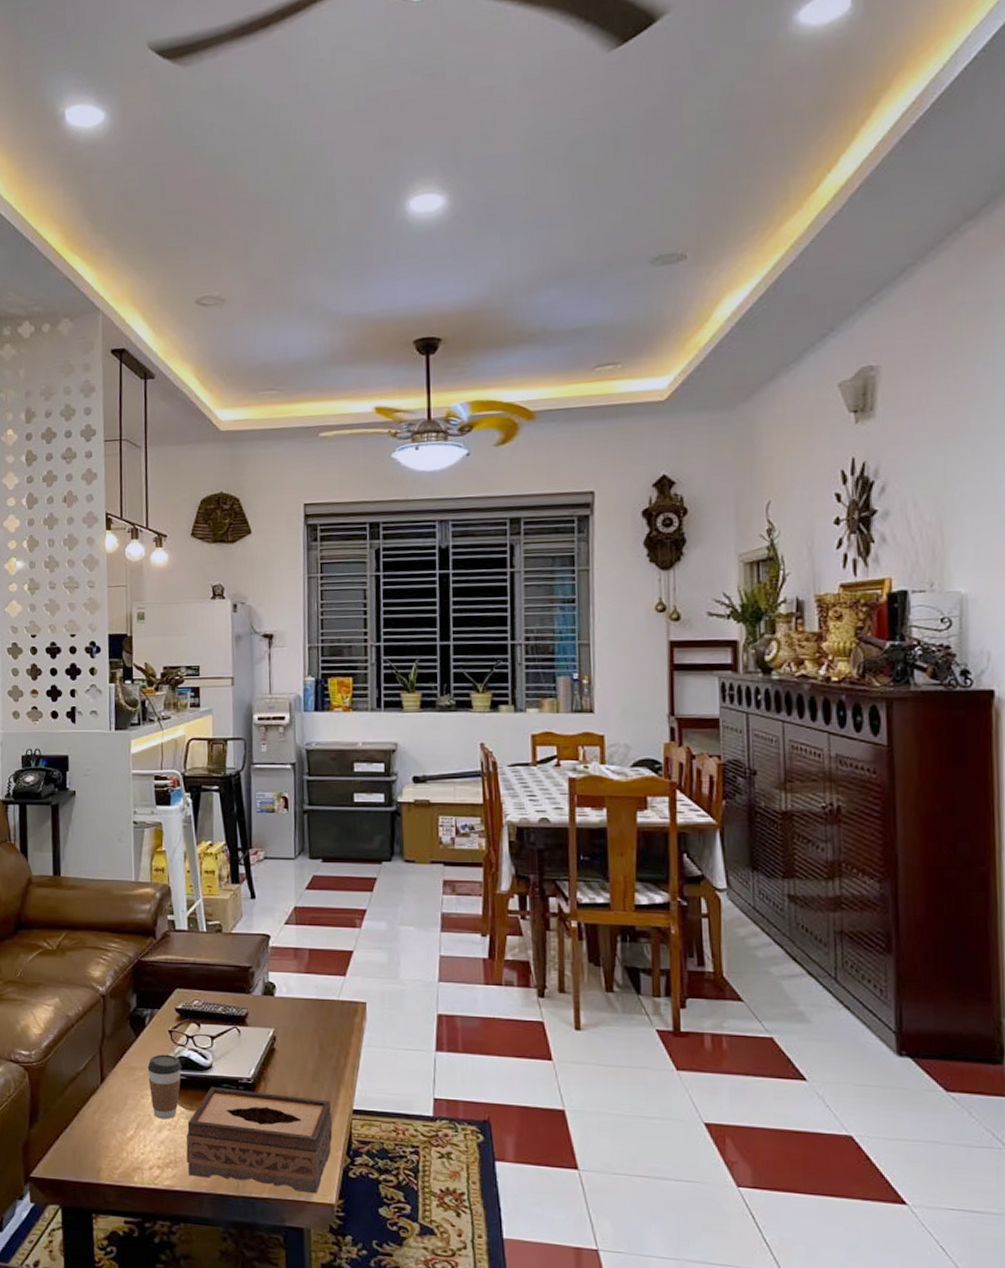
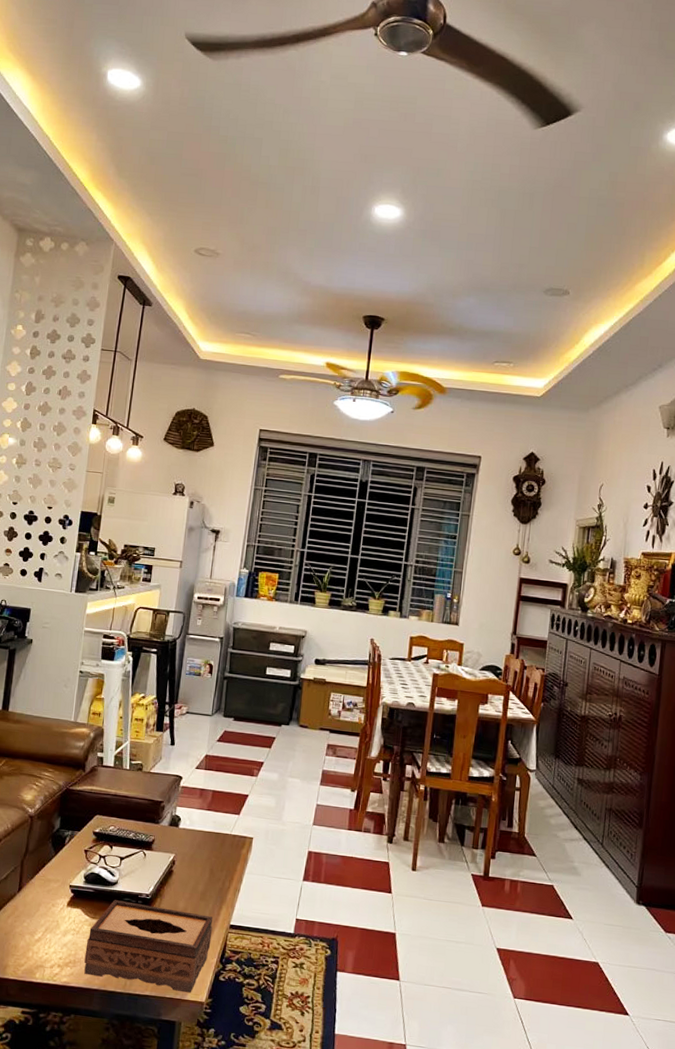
coffee cup: present [147,1054,182,1120] -> none [60,869,92,926]

